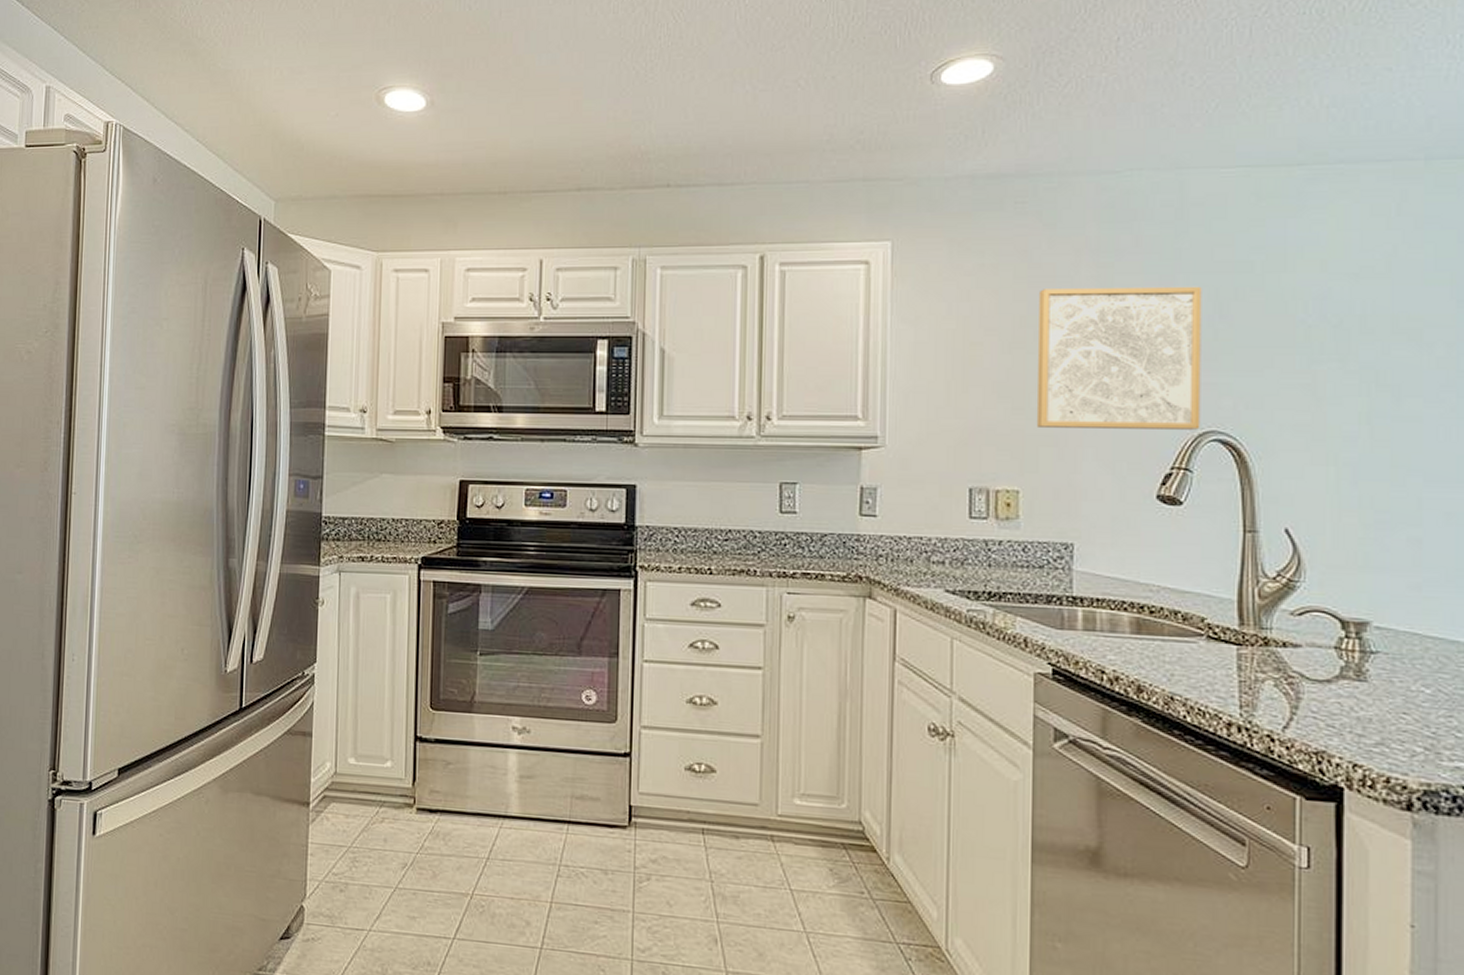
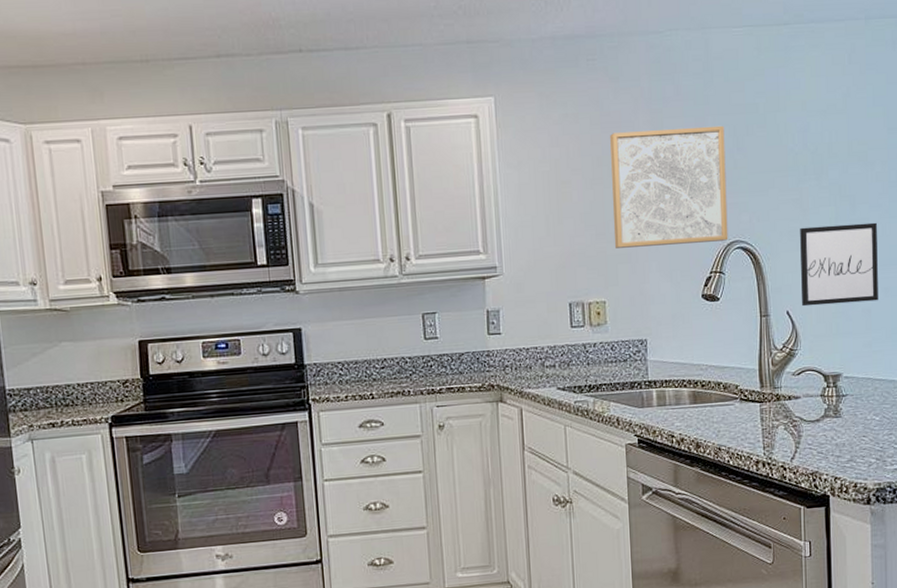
wall art: none [1310,421,1435,529] -> present [800,222,878,307]

